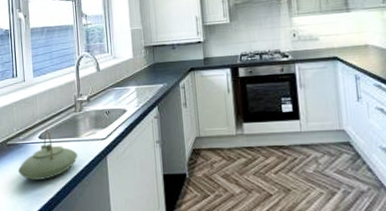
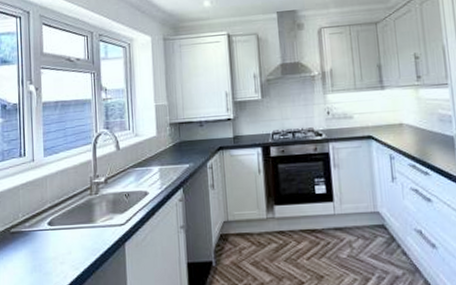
teapot: present [18,129,78,180] -> none [23,214,92,272]

